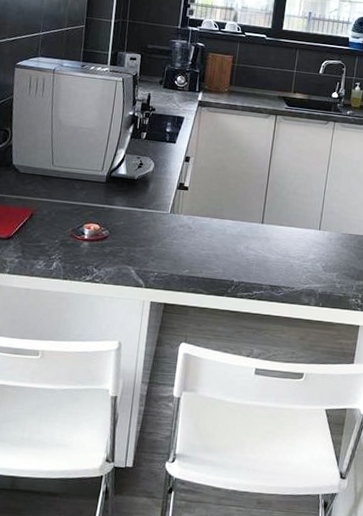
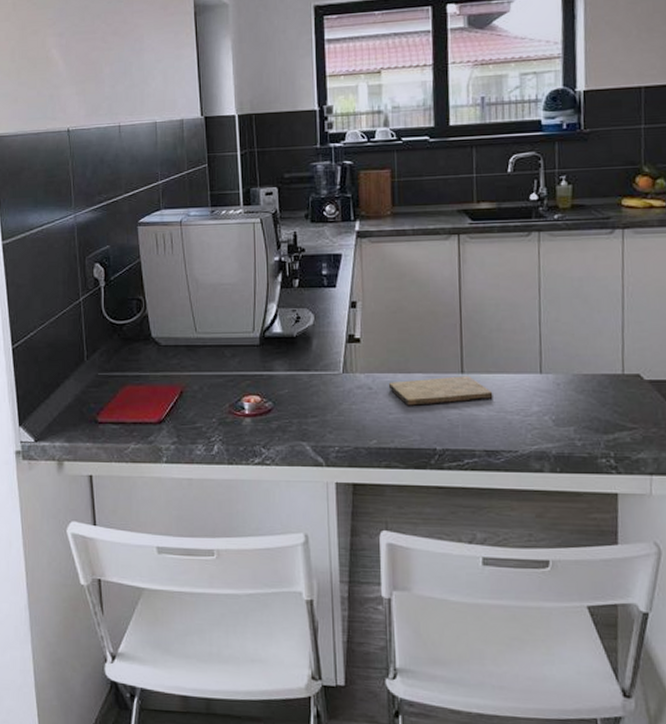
cutting board: none [204,224,283,246] -> present [388,376,493,406]

